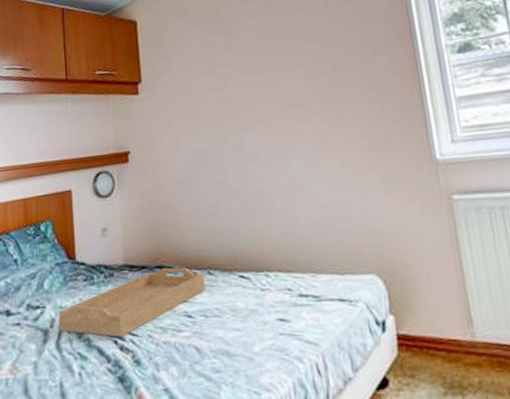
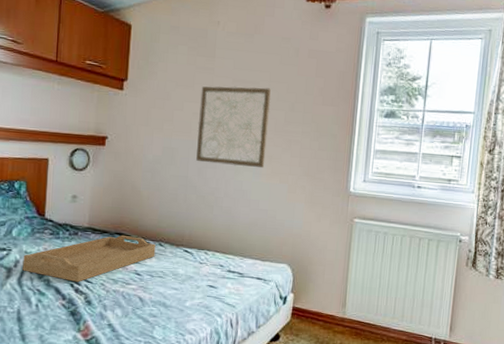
wall art: none [223,52,317,159] -> present [196,86,271,169]

